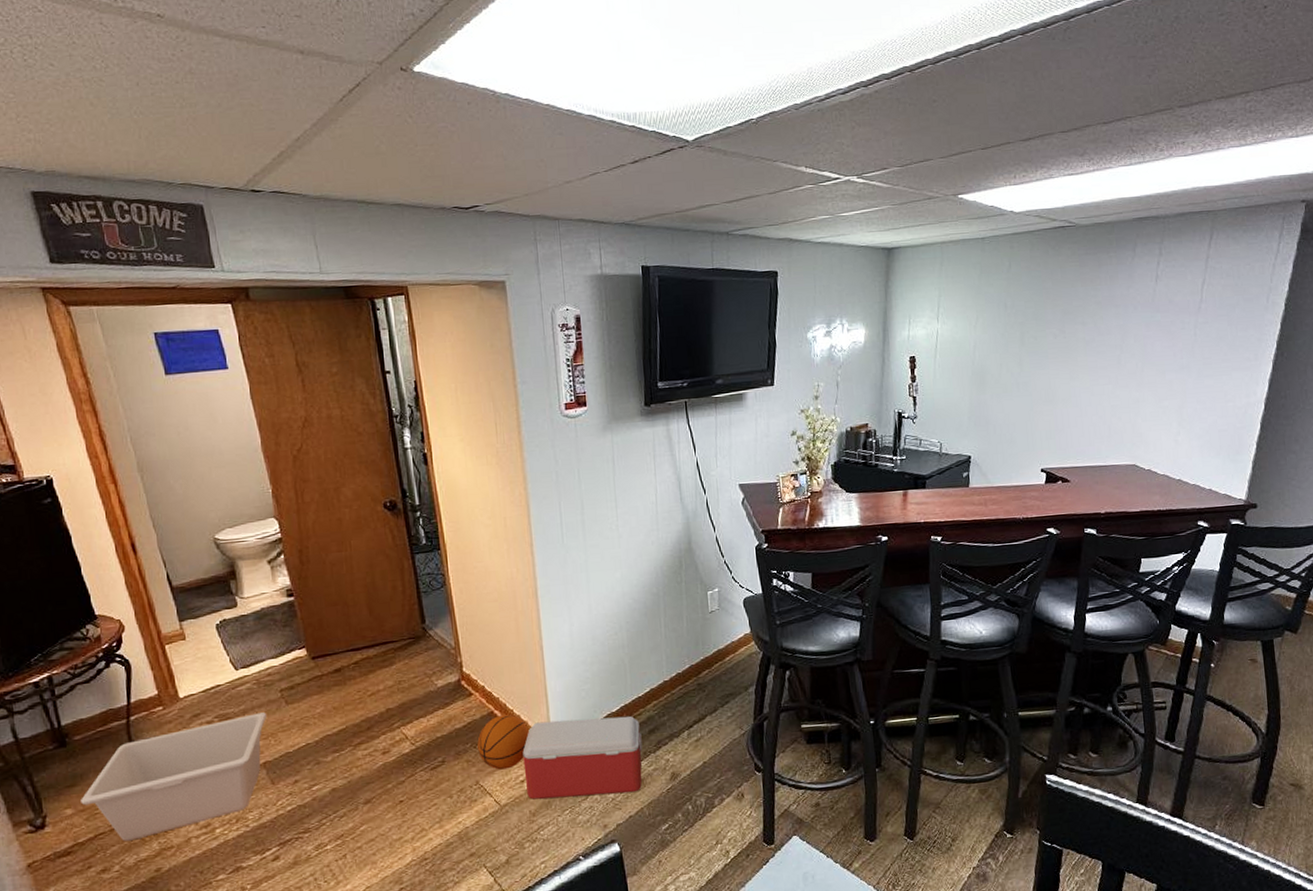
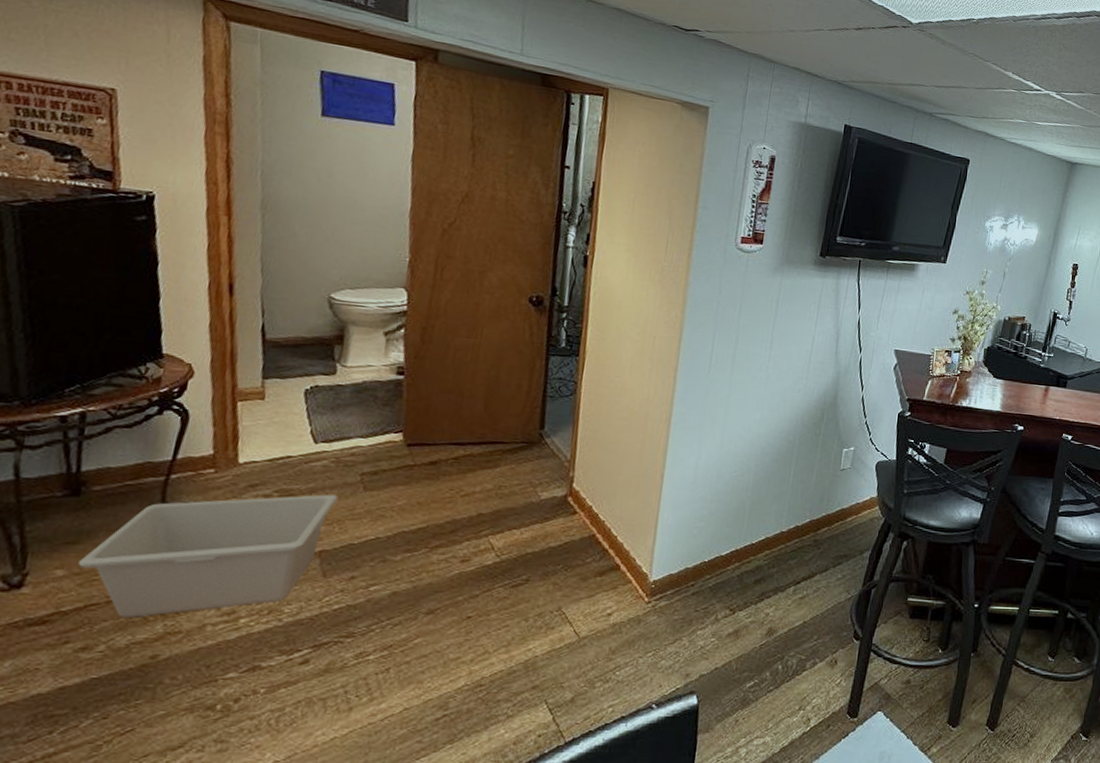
basketball: present [477,714,529,770] -> none [568,540,629,599]
cooler: present [522,716,643,800] -> none [611,553,747,643]

